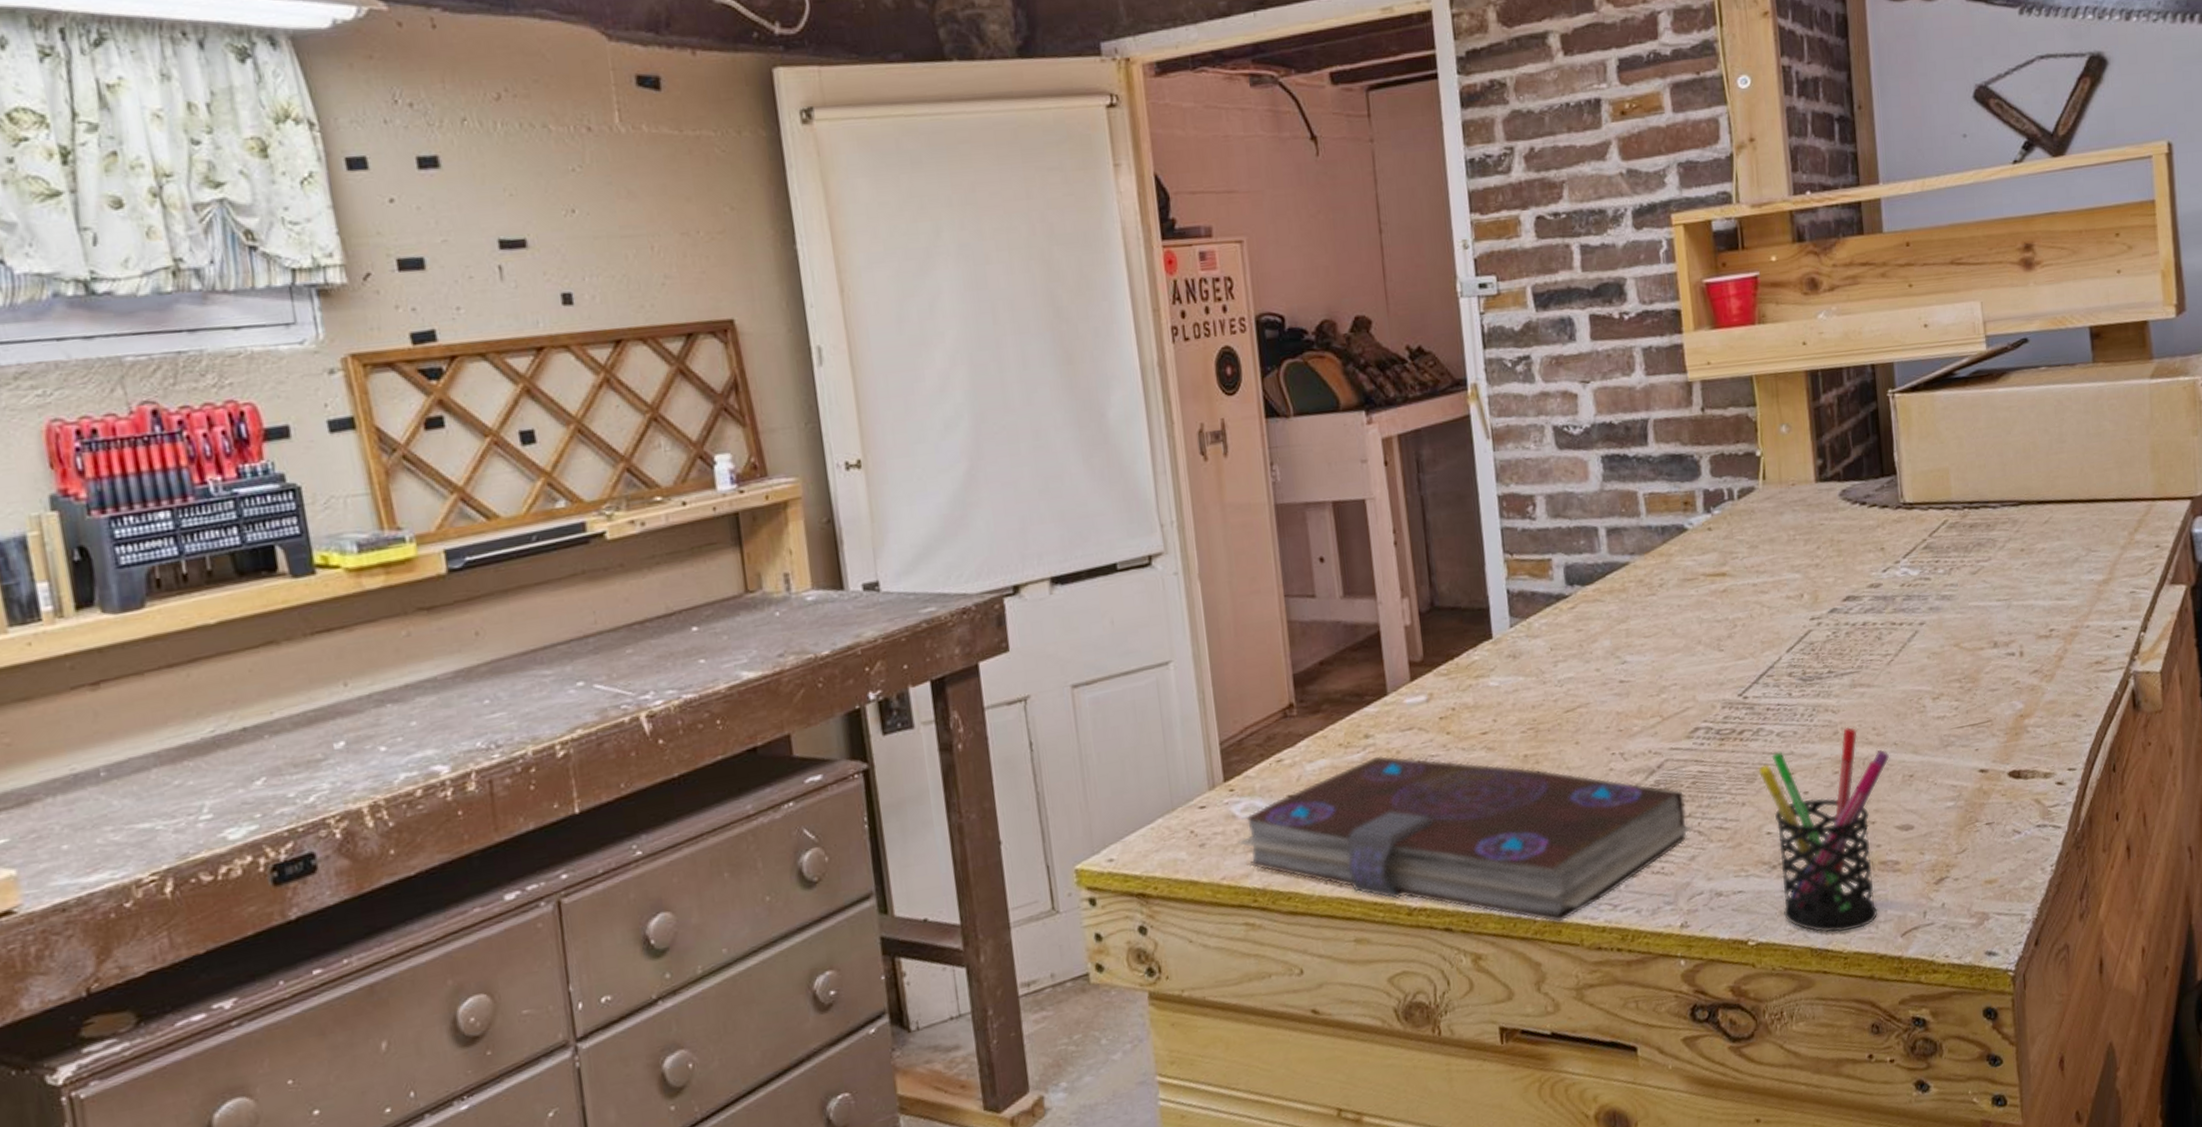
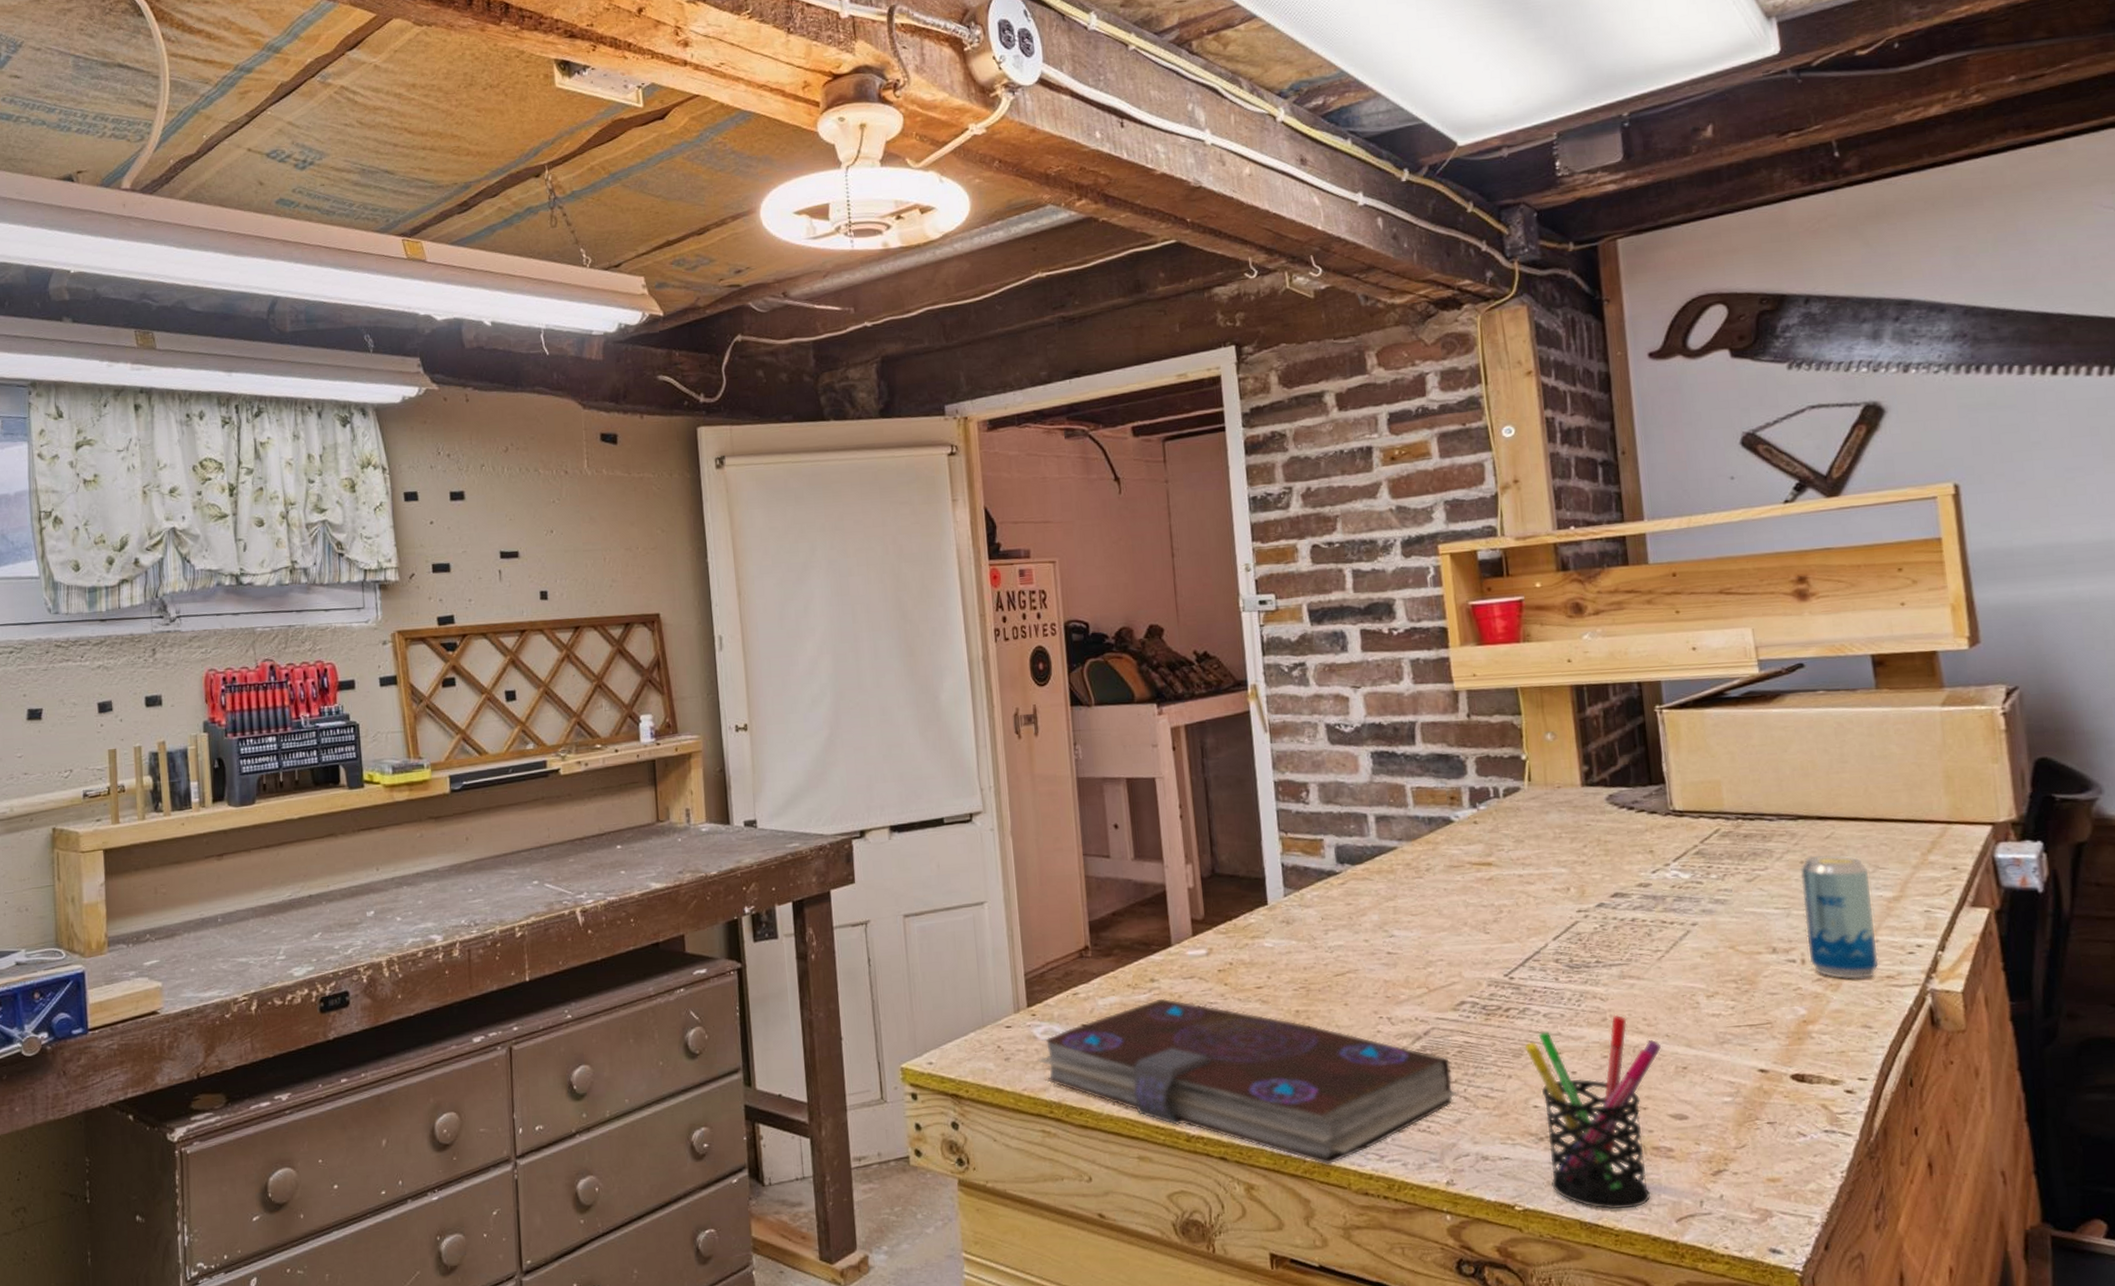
beverage can: none [2021,540,2089,669] -> present [1801,854,1879,980]

